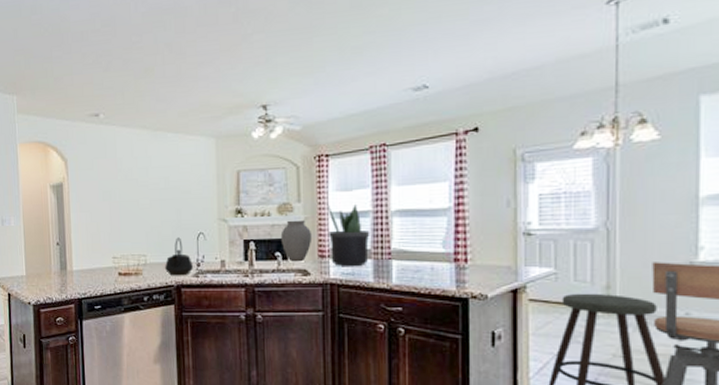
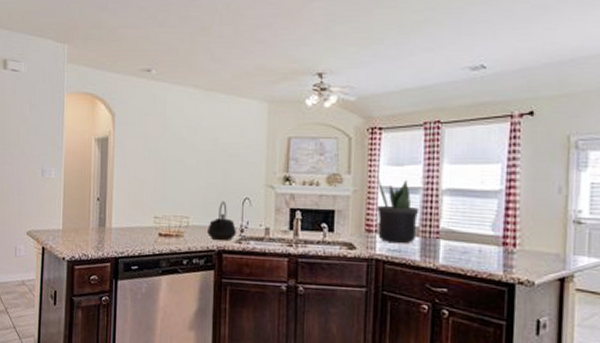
vase: present [280,219,313,262] -> none [328,191,361,235]

